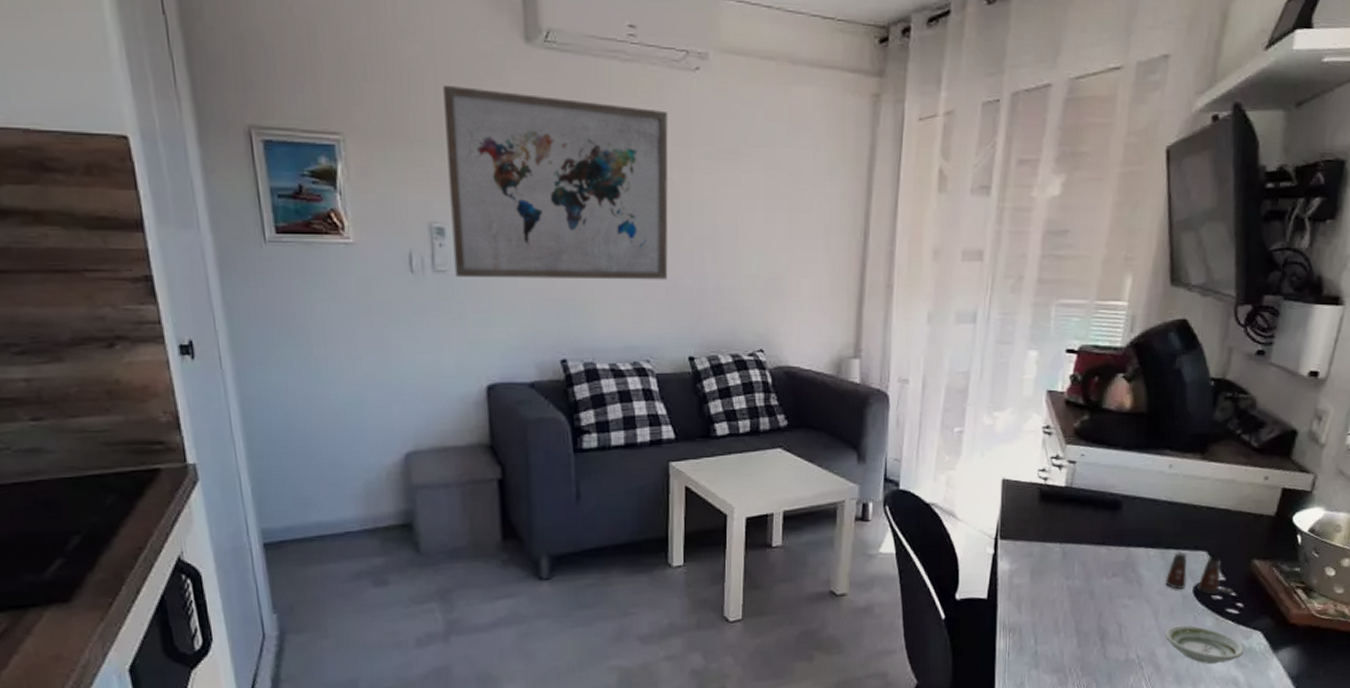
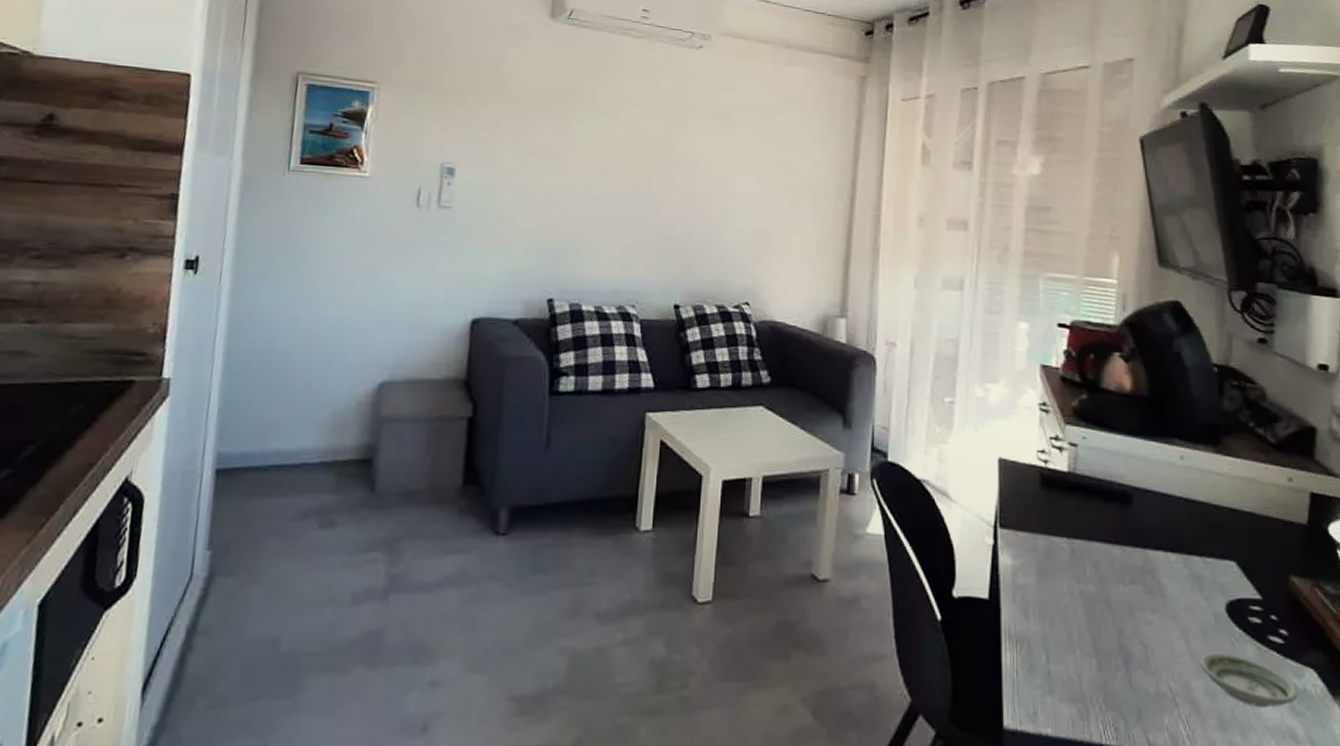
wall art: present [443,84,668,280] -> none [458,48,671,229]
salt shaker: present [1165,552,1233,595] -> none [1191,560,1273,618]

